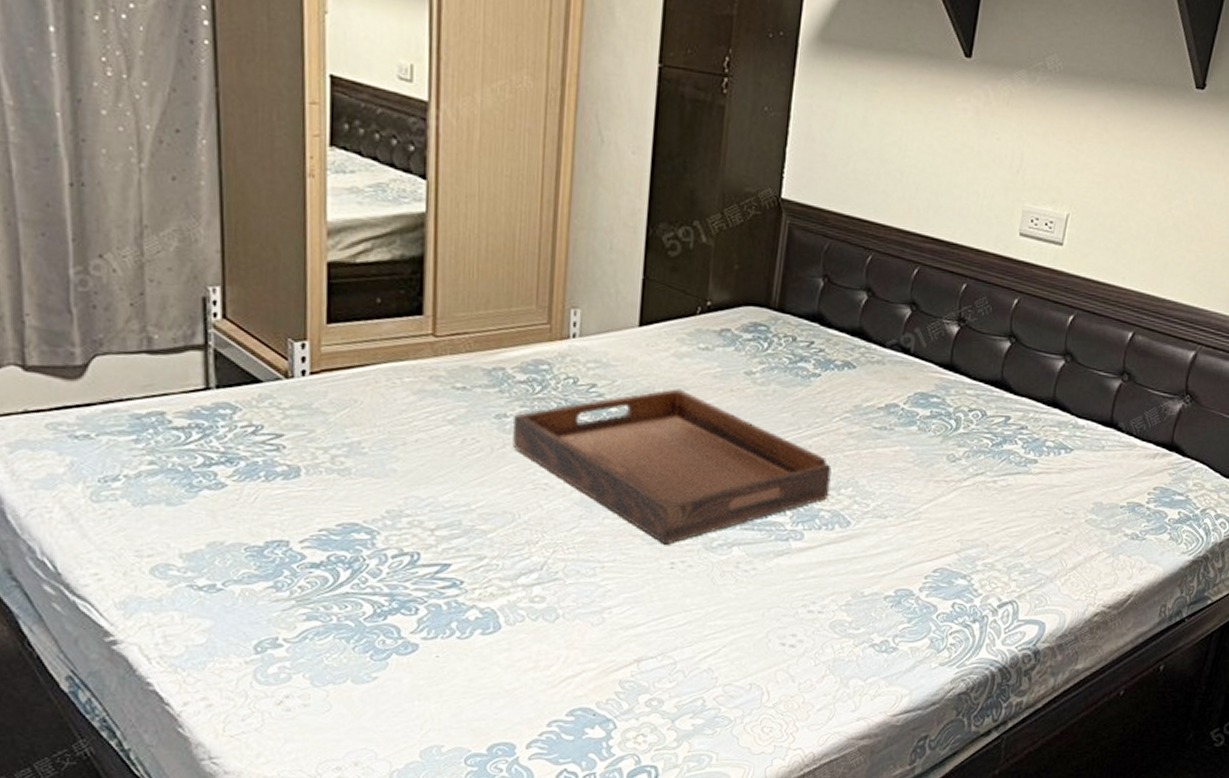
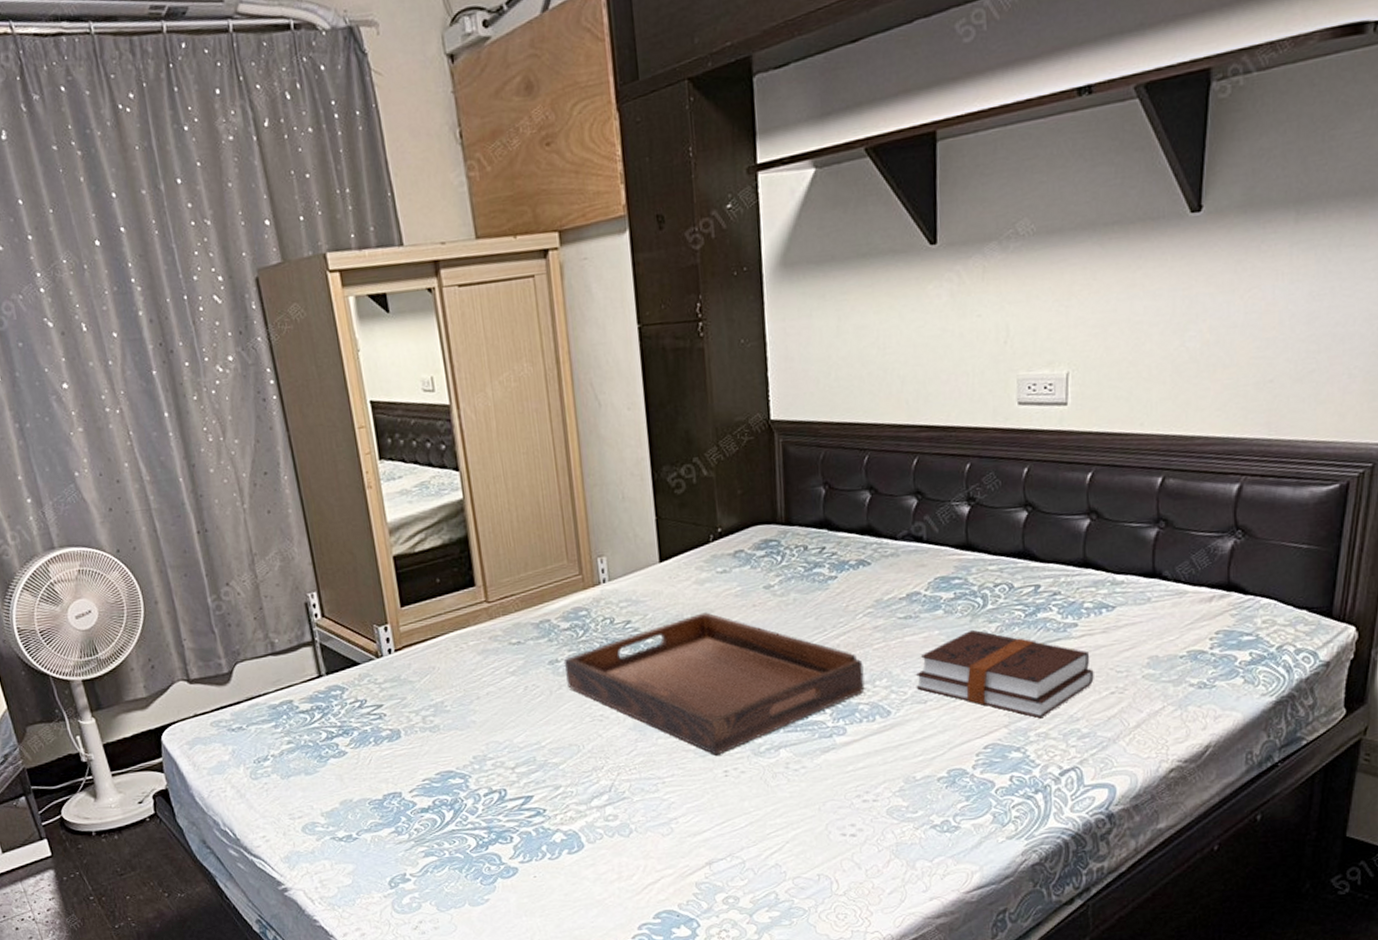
hardback book: none [879,450,1045,548] -> present [915,629,1094,718]

